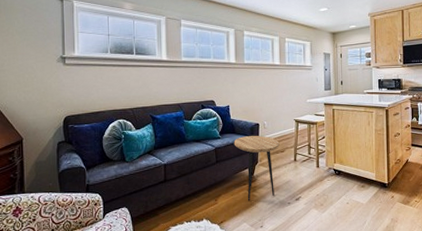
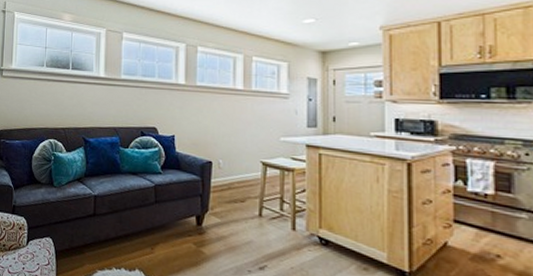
side table: present [234,136,280,200] -> none [178,175,239,257]

